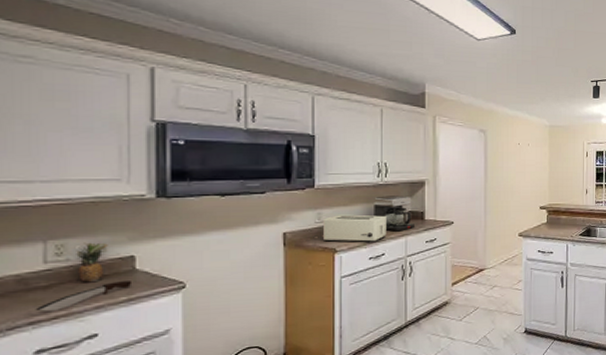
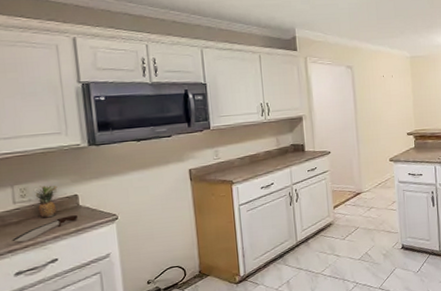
toaster: present [322,214,387,243] -> none [219,149,274,176]
coffee maker: present [374,195,414,232] -> none [260,131,297,164]

